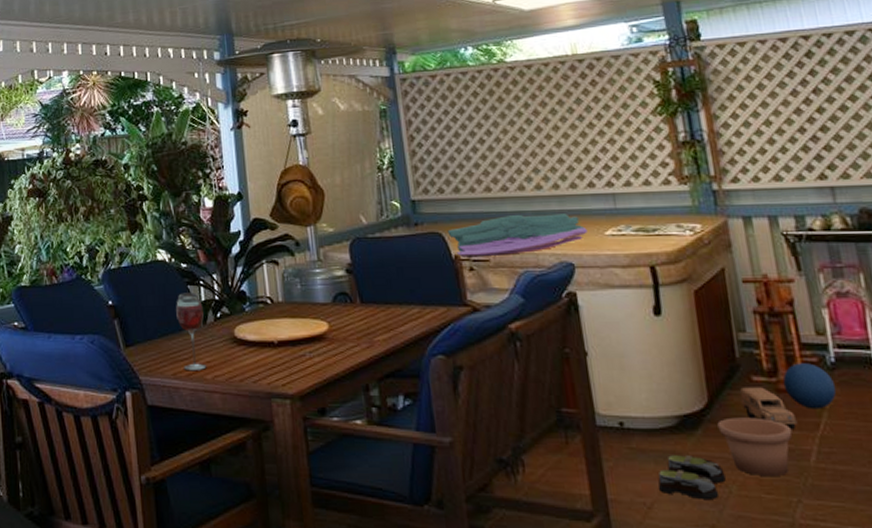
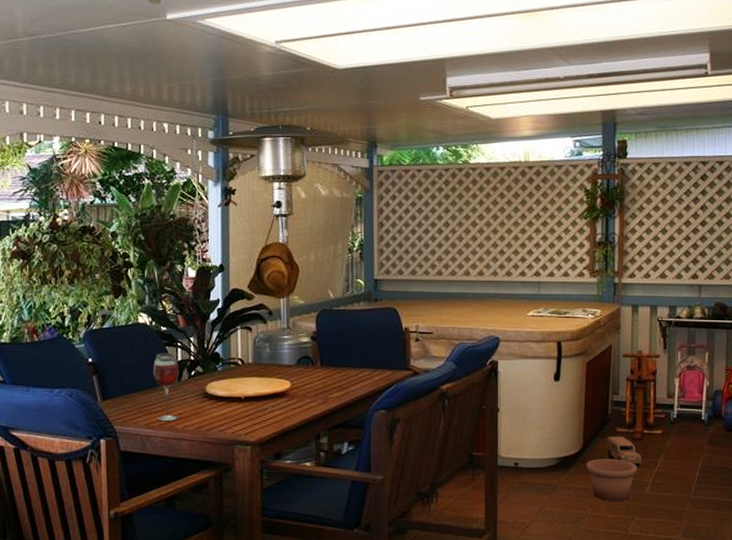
towel: present [447,214,587,256] -> none [401,296,514,329]
slippers: present [658,455,726,499] -> none [536,487,585,519]
ball: present [782,363,837,410] -> none [637,418,674,453]

